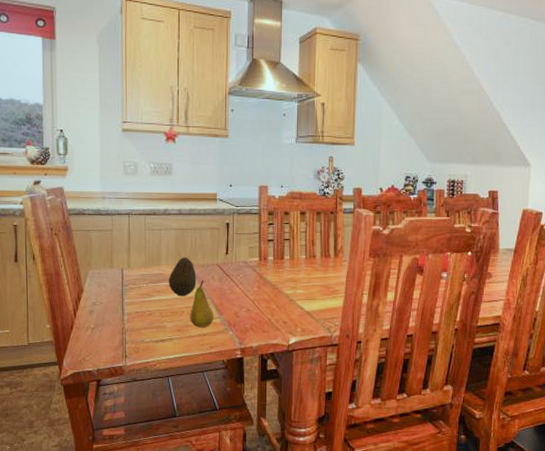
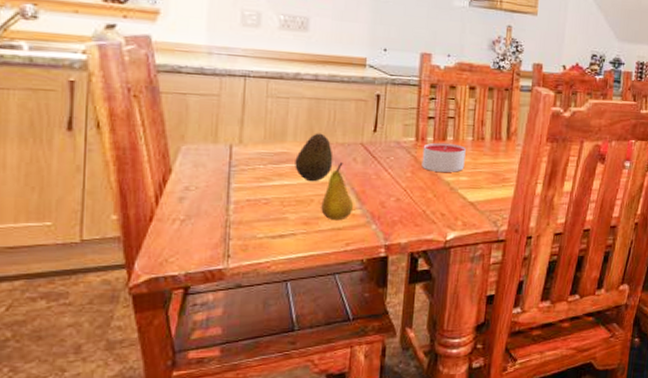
candle: none [265,261,301,286] -> present [421,142,466,172]

